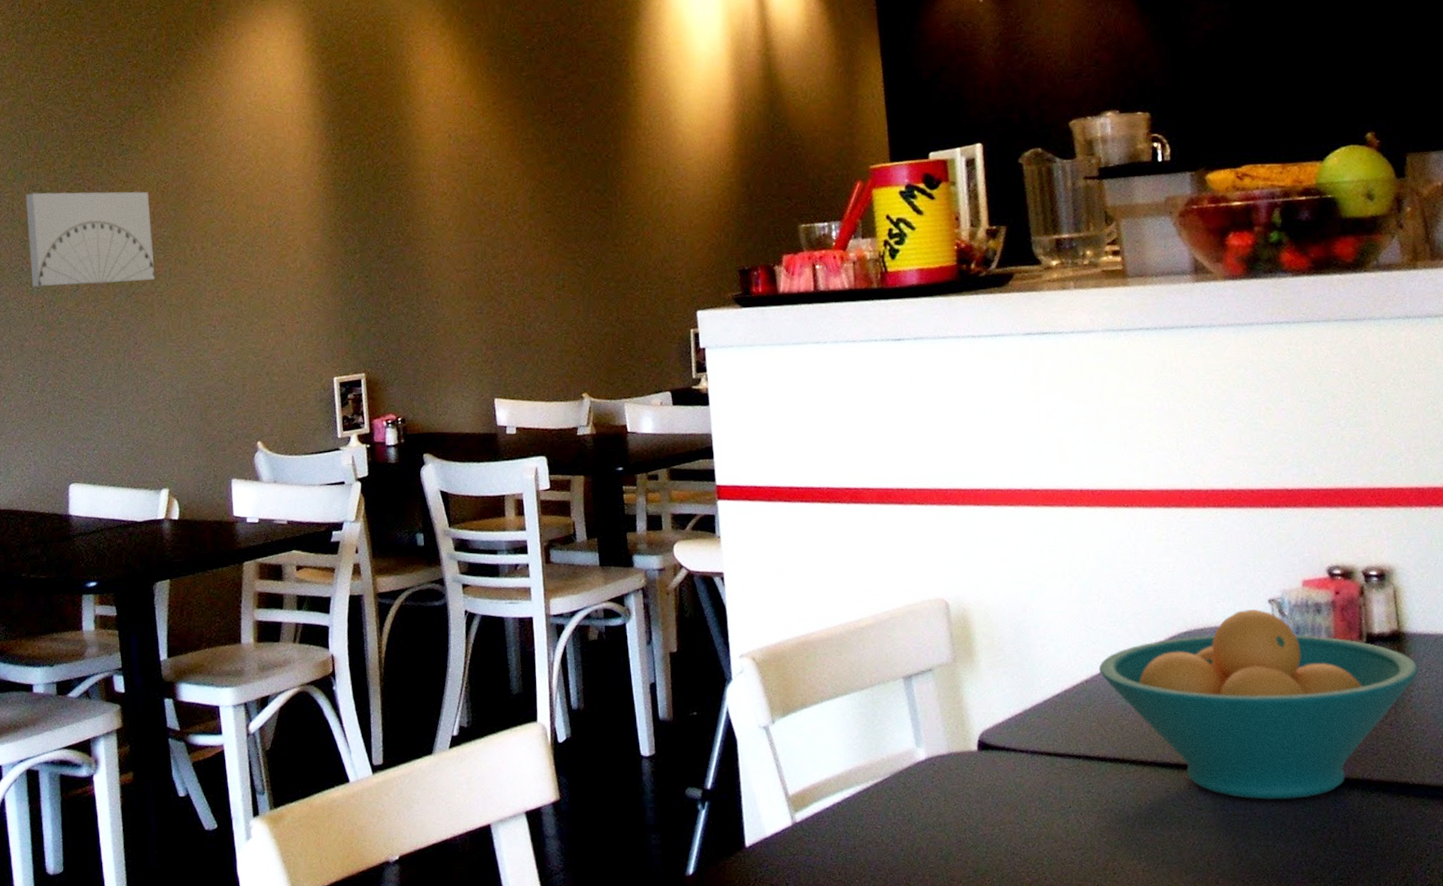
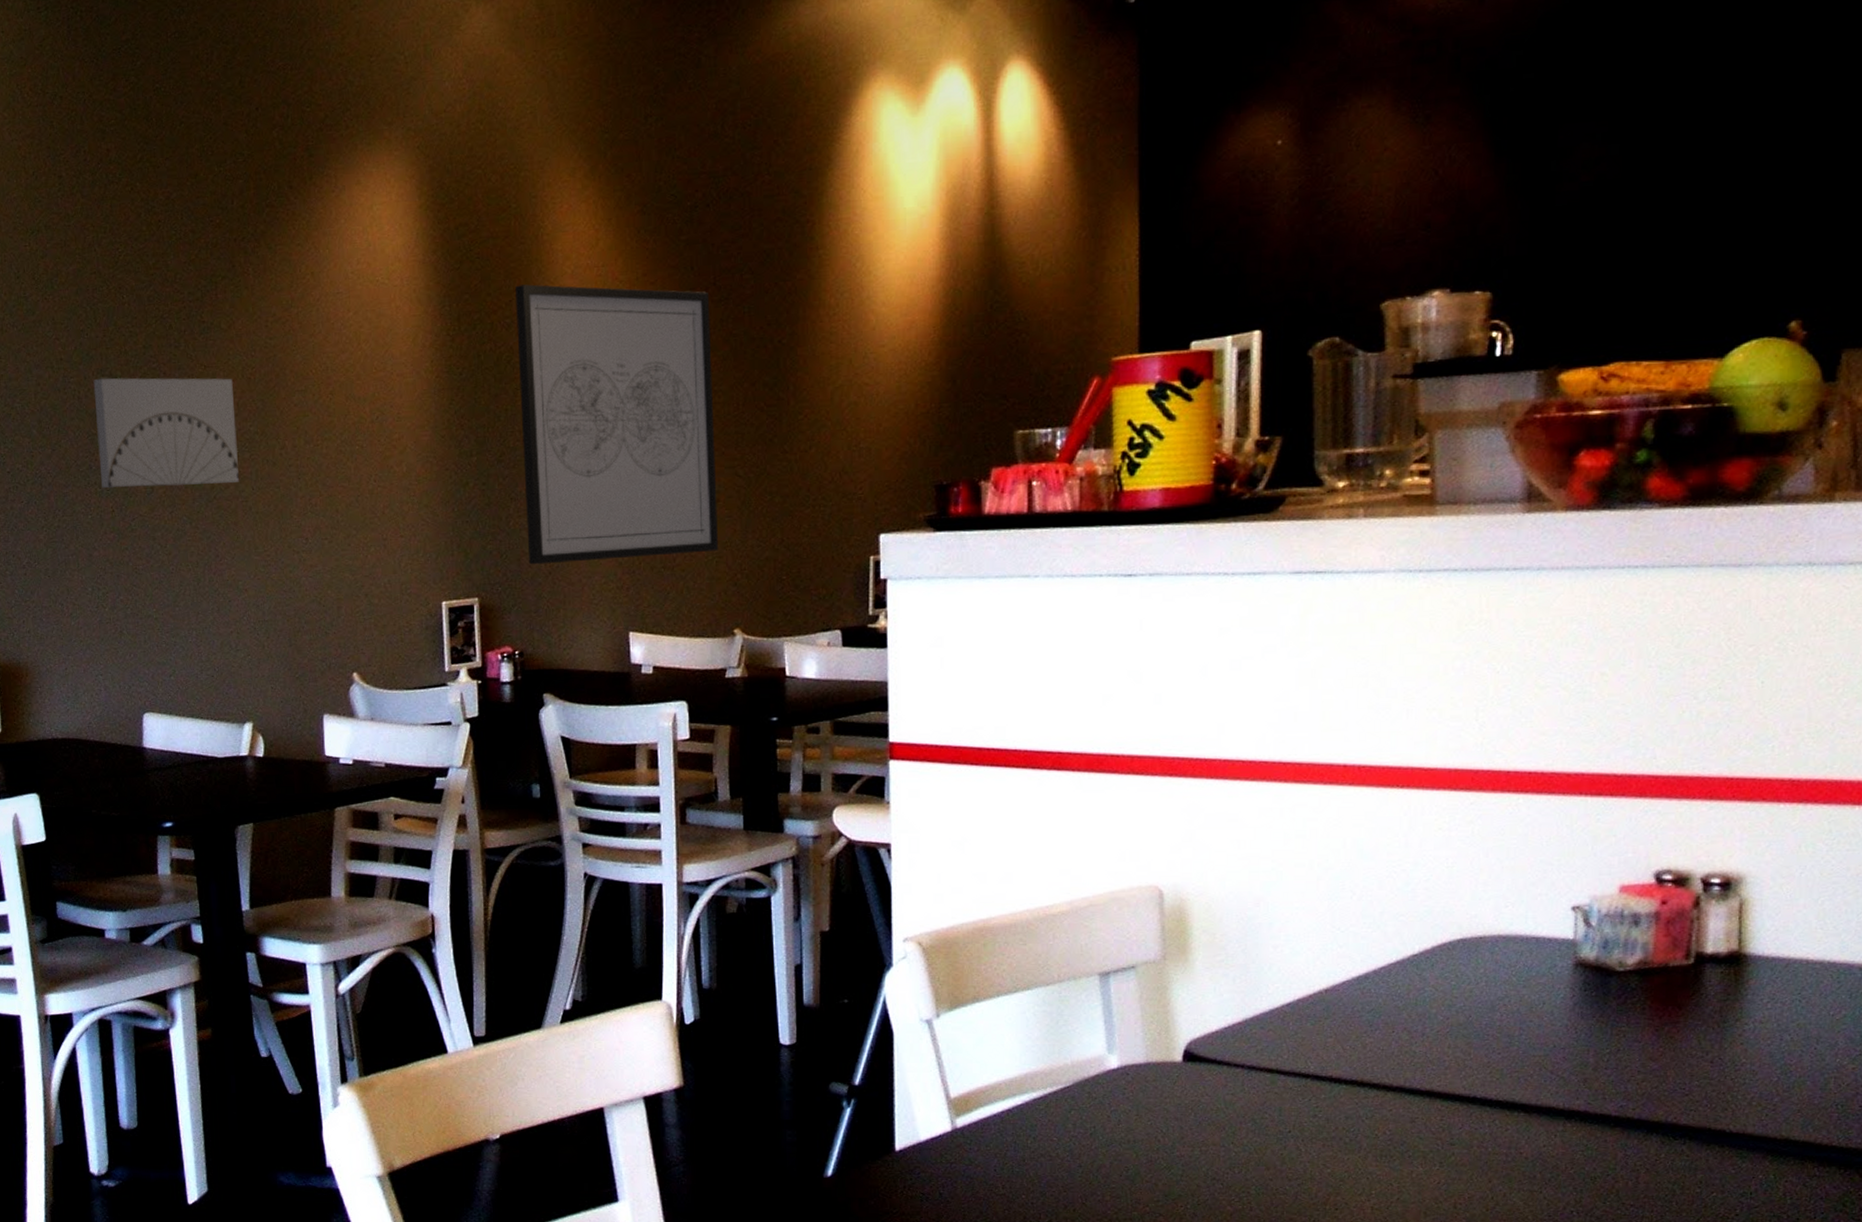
wall art: none [388,112,566,344] -> present [515,284,719,565]
fruit bowl: present [1098,609,1419,800] -> none [1343,917,1759,1140]

